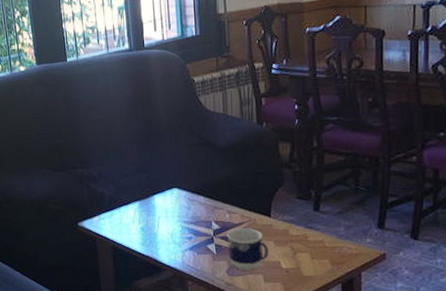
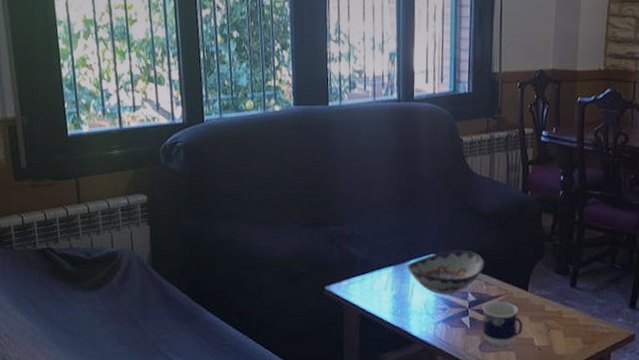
decorative bowl: none [151,183,226,224] -> present [406,250,485,294]

